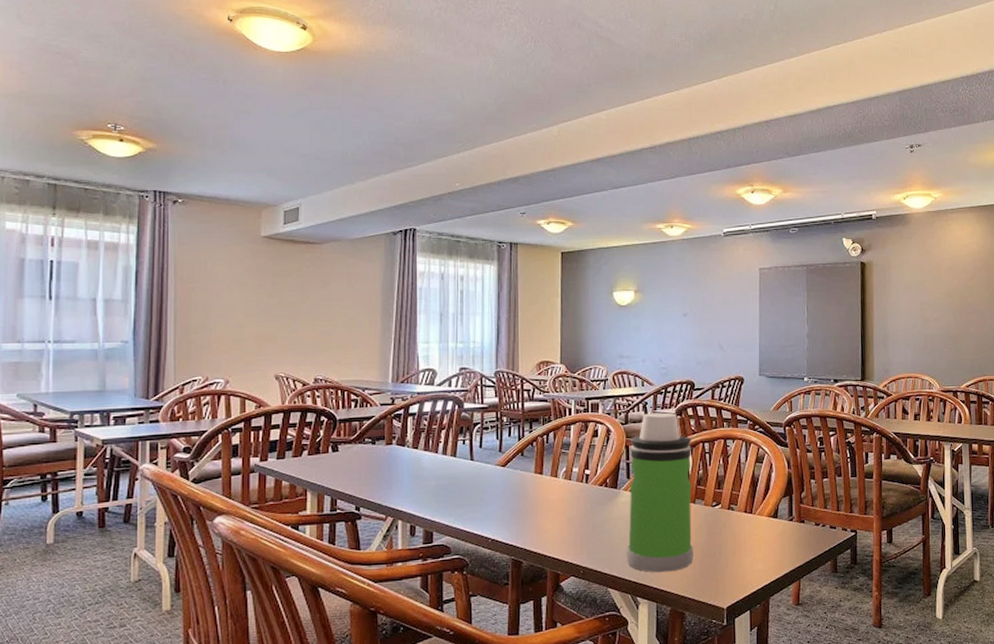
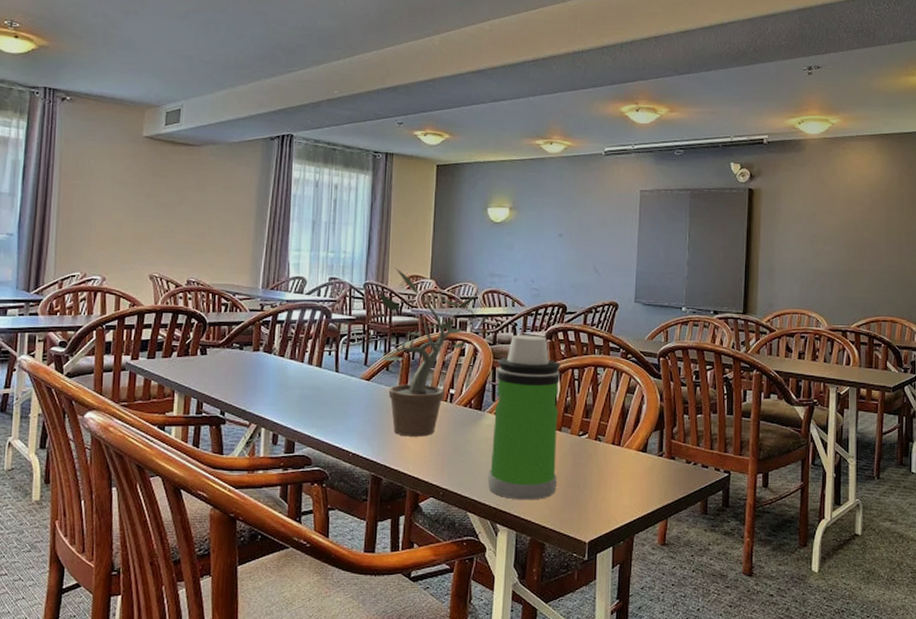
potted plant: none [509,355,608,519] -> present [378,268,477,437]

